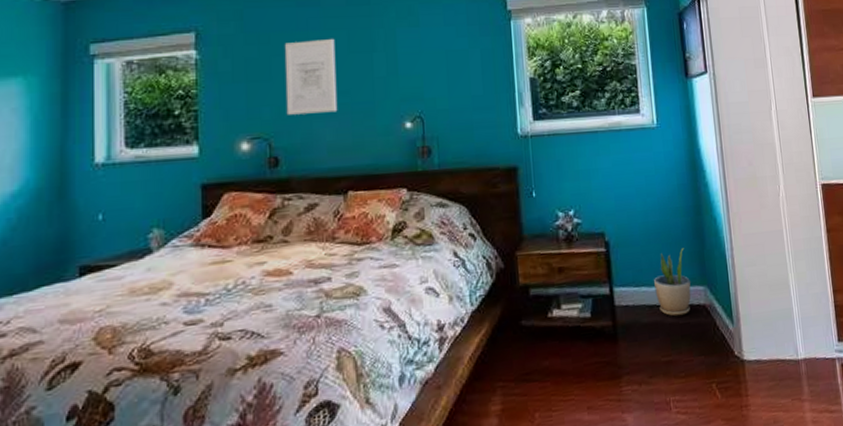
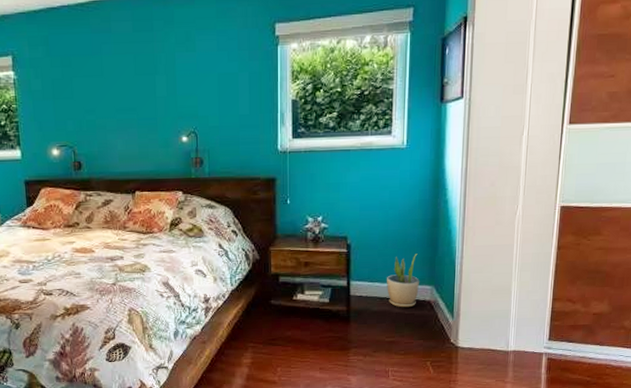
wall art: present [285,39,338,115] -> none [83,63,127,128]

